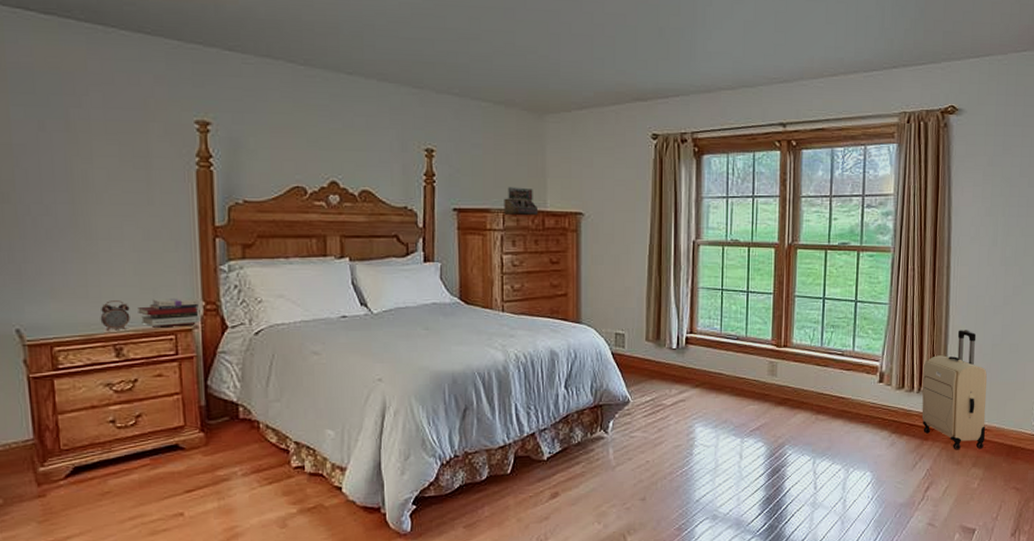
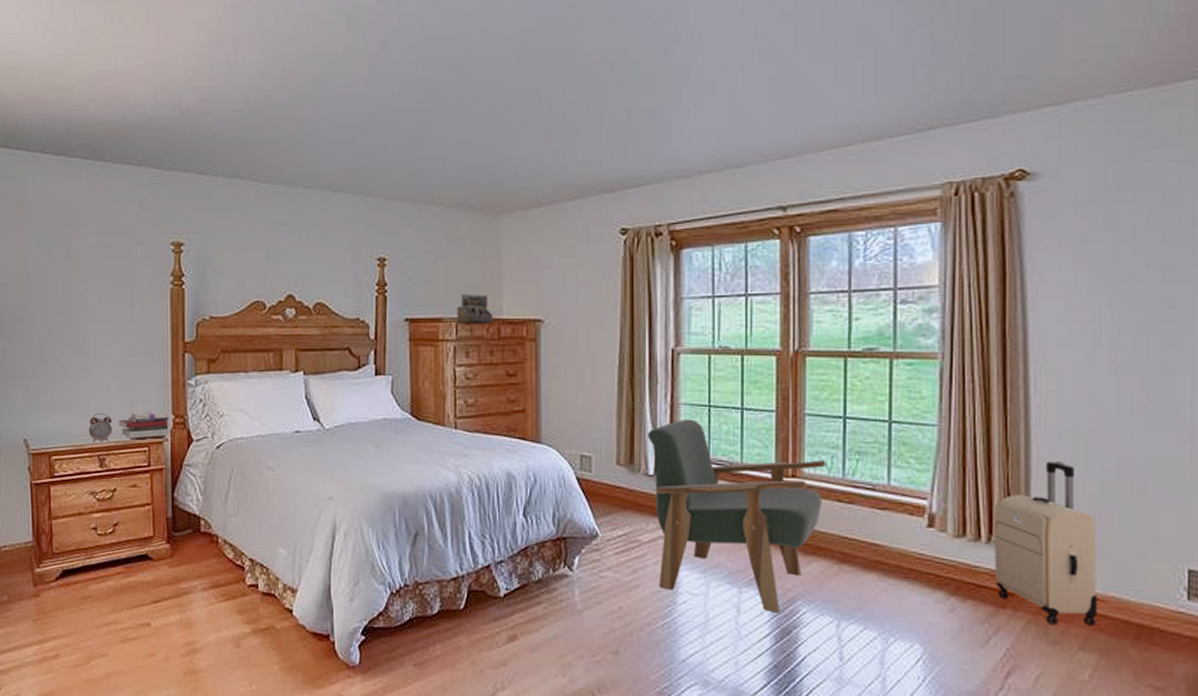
armchair: none [671,301,809,456] -> present [647,419,826,613]

